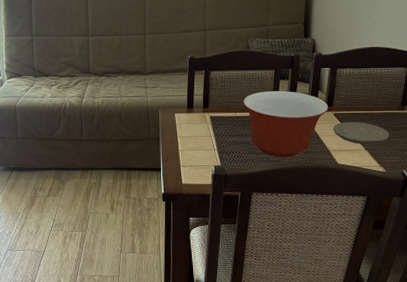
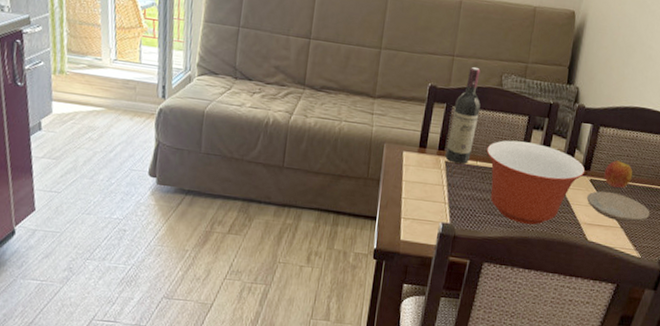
wine bottle: none [209,37,233,117] -> present [445,67,481,164]
apple: none [346,95,371,118] -> present [604,160,633,188]

